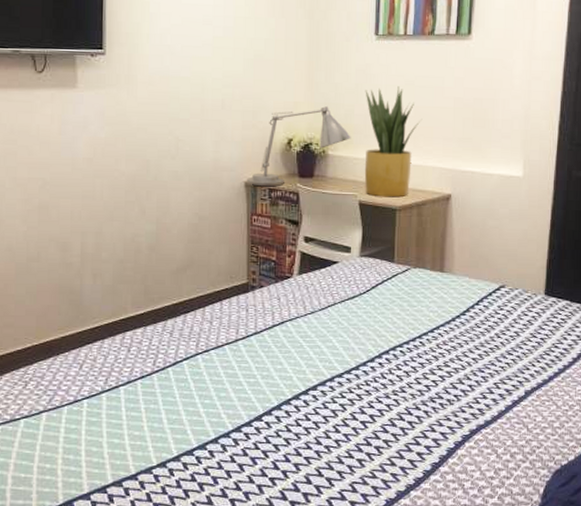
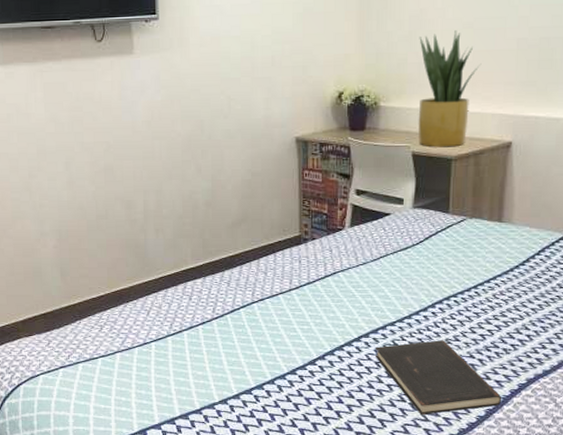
desk lamp: present [246,106,351,187] -> none [297,57,404,142]
hardcover book: none [322,392,447,471] -> present [374,340,502,415]

